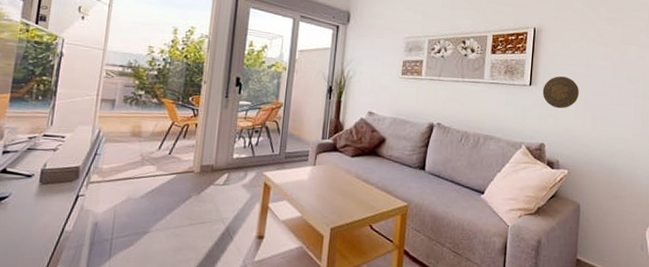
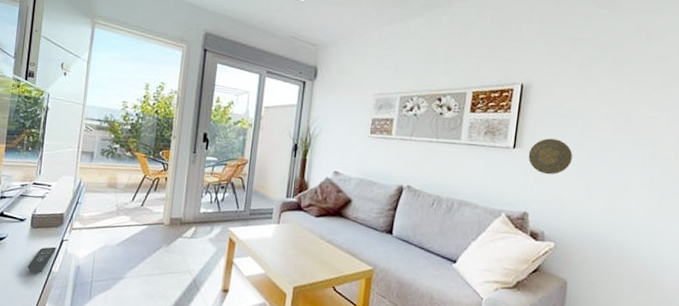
remote control: none [34,203,71,235] -> present [27,246,57,274]

